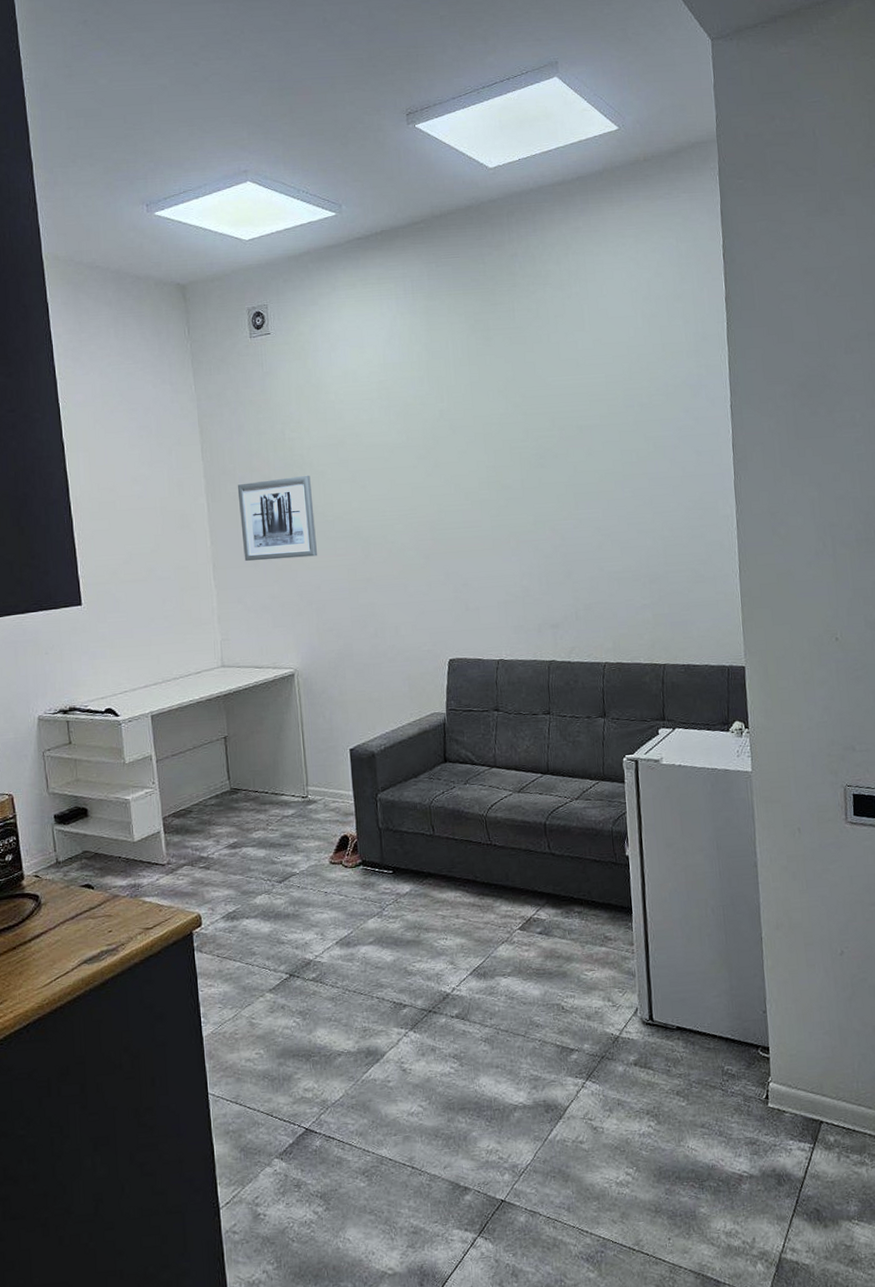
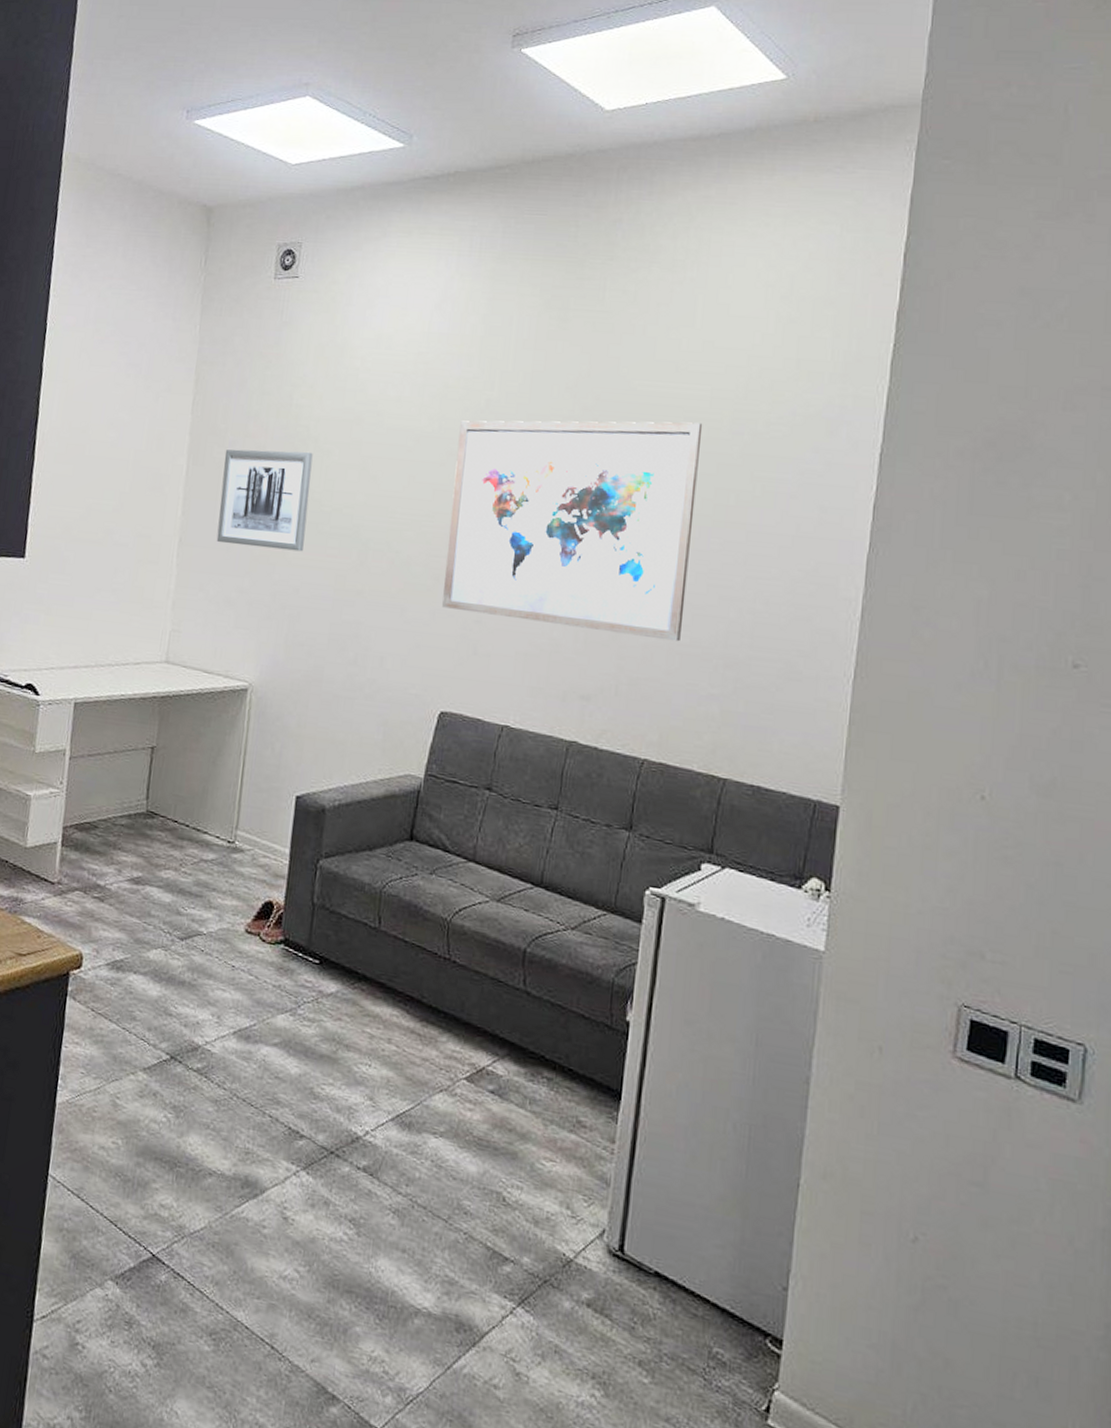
wall art: none [423,403,616,579] -> present [442,420,703,642]

